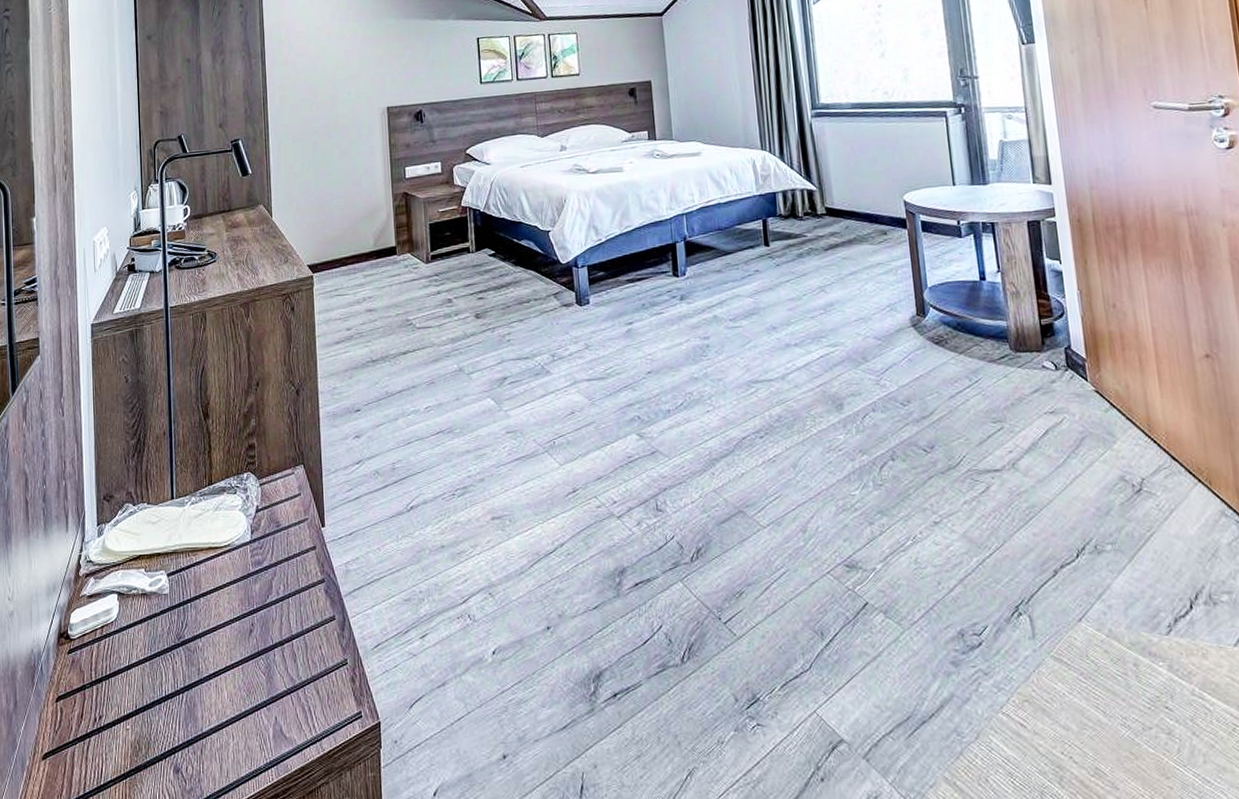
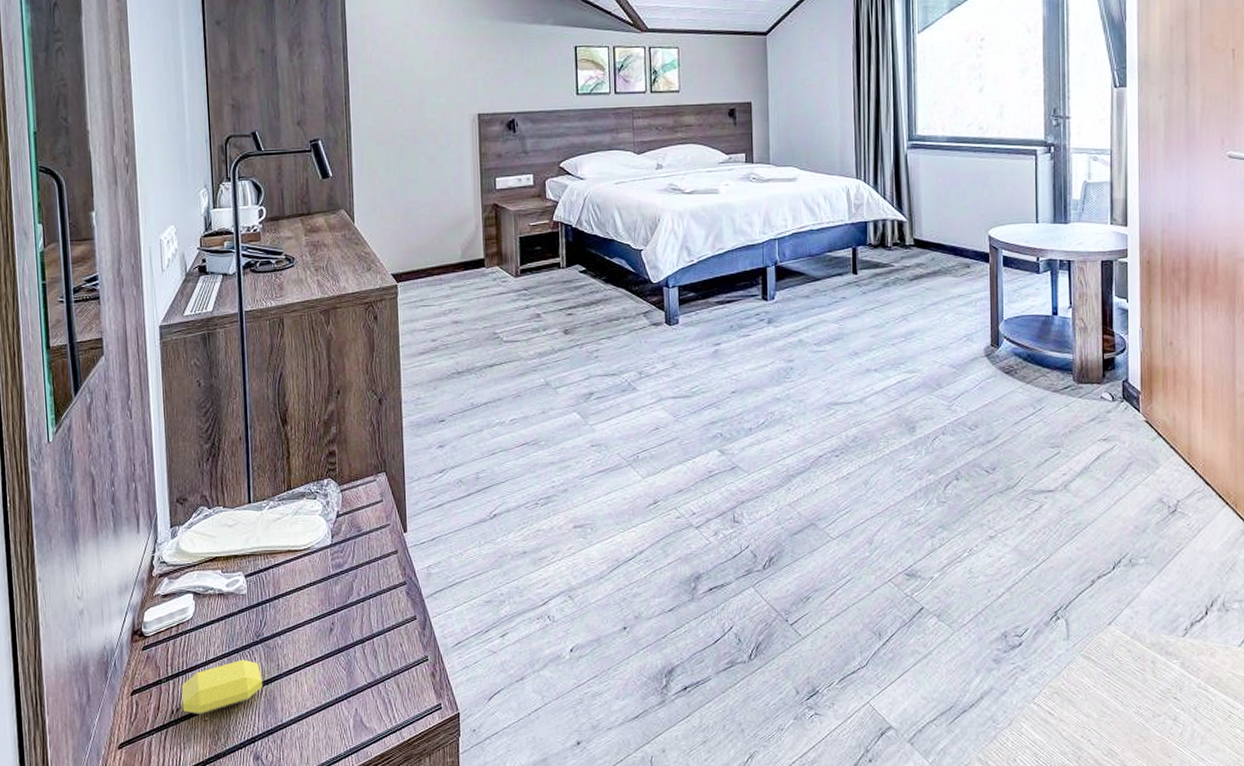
soap bar: none [104,663,183,723] -> present [181,659,262,715]

